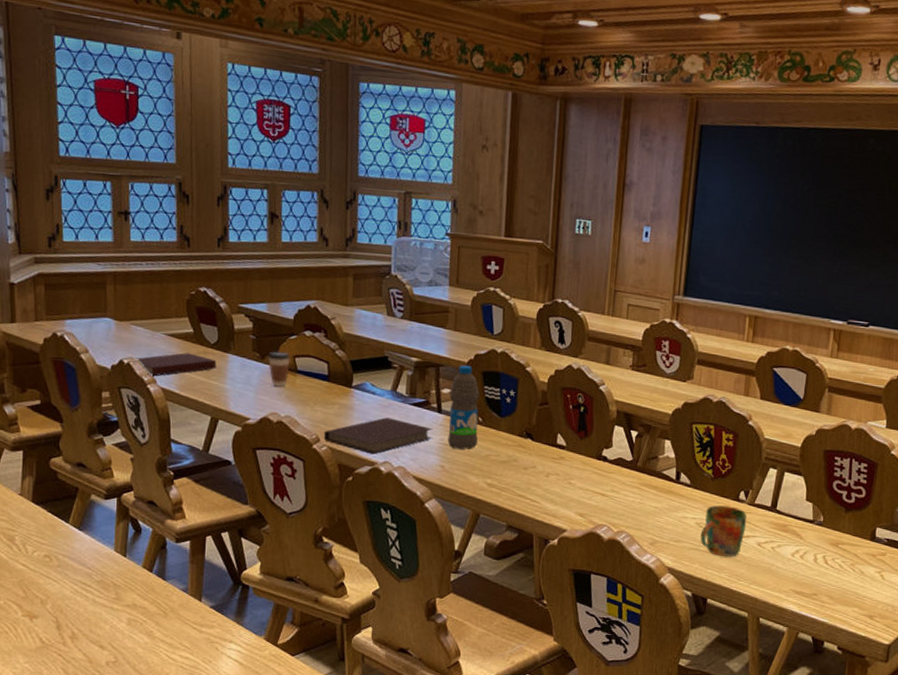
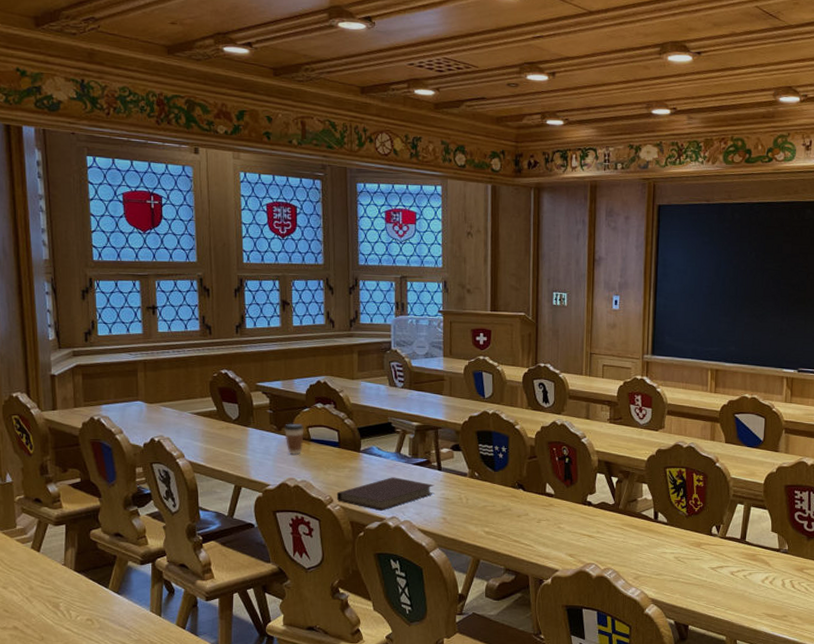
notebook: present [135,353,217,377] -> none [165,429,238,452]
water bottle: present [447,365,480,450] -> none [448,427,476,503]
mug: present [700,505,747,557] -> none [679,540,720,587]

